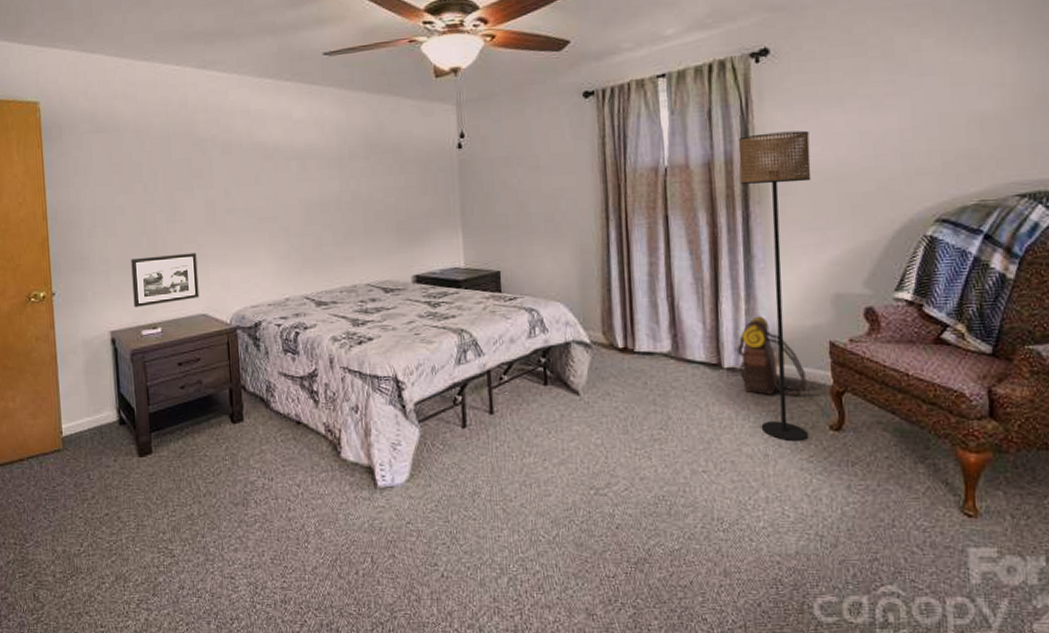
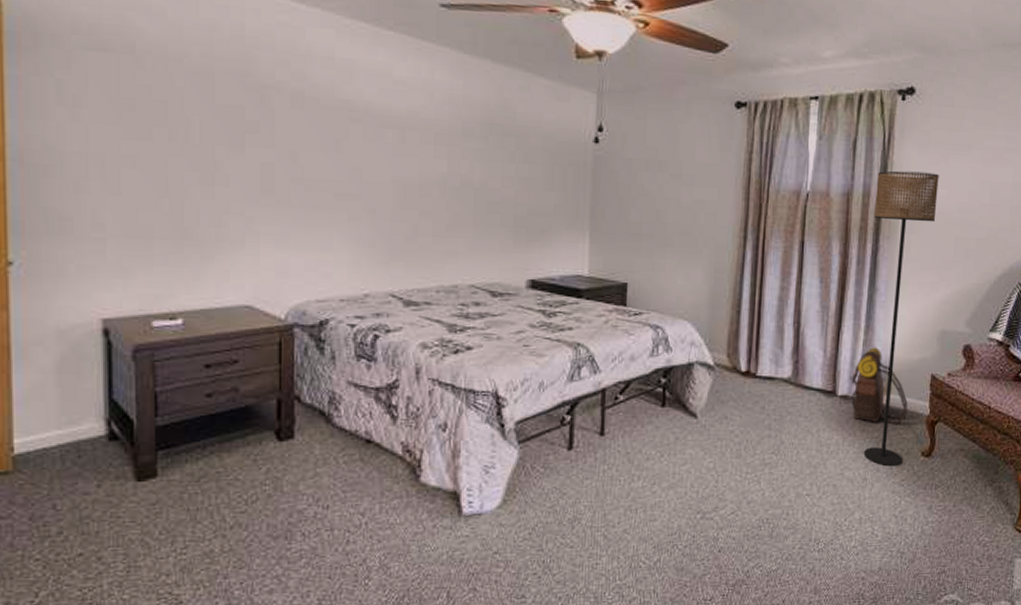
picture frame: present [131,253,199,308] -> none [142,226,243,291]

